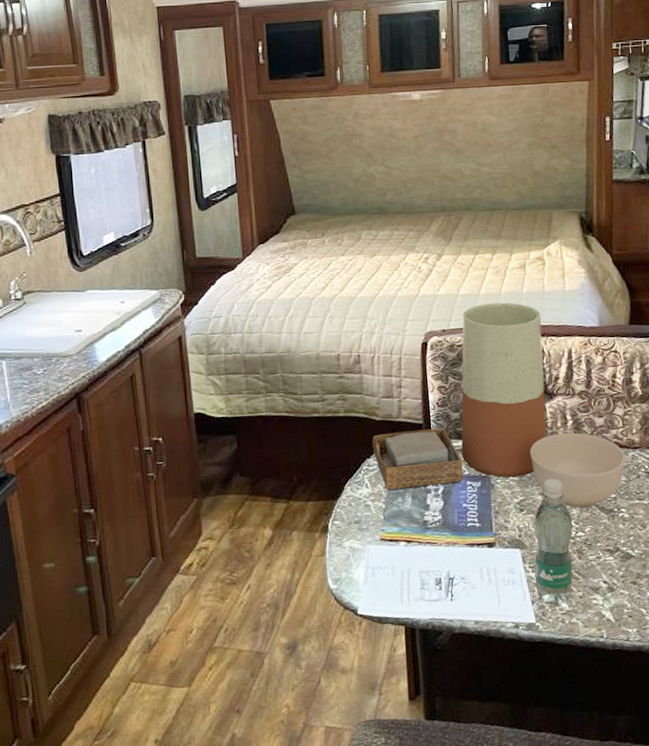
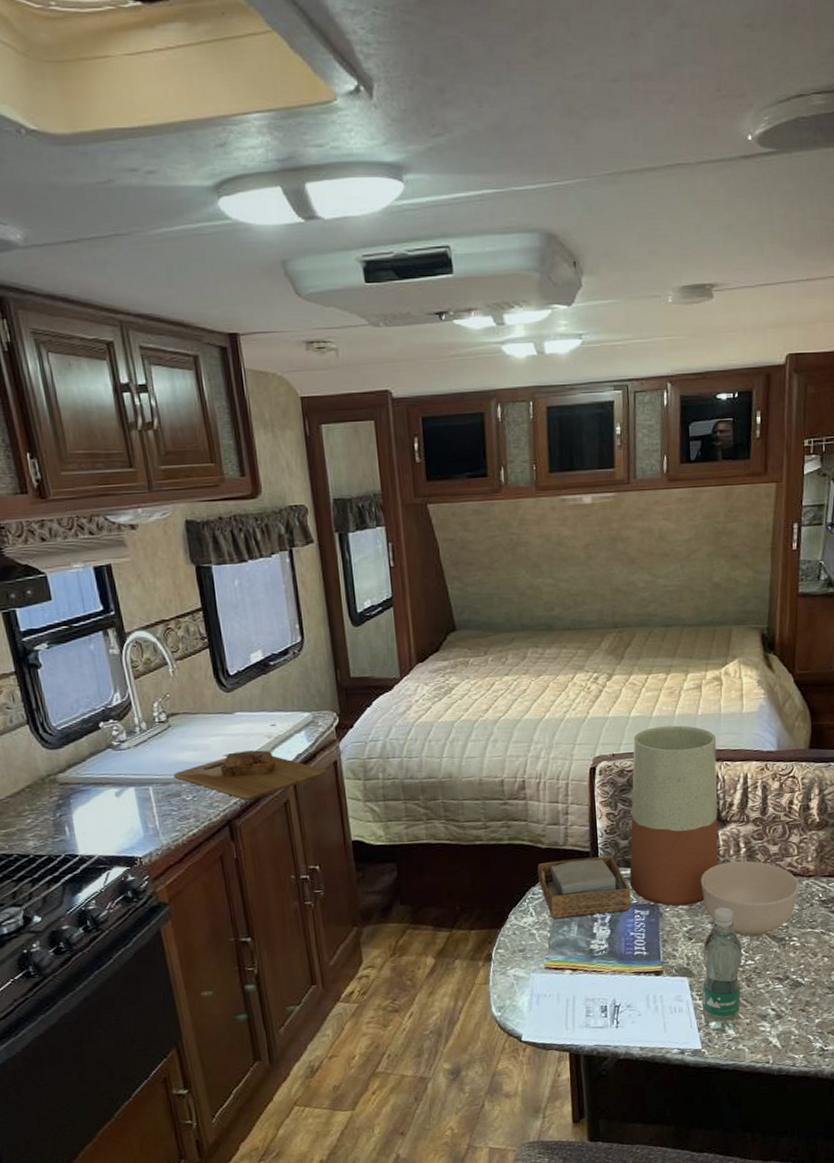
cutting board: none [26,326,171,374] -> present [173,750,326,801]

